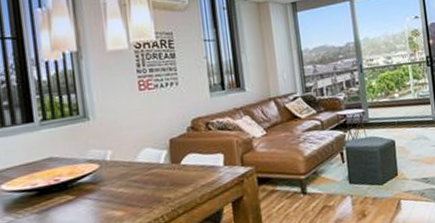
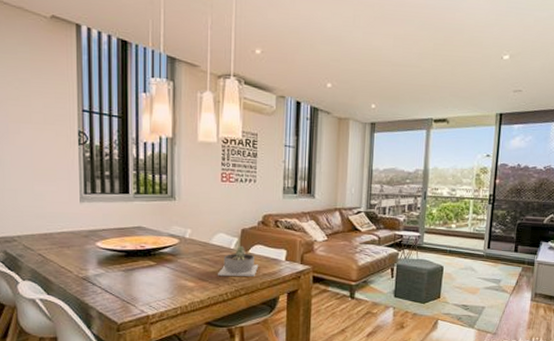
succulent planter: none [149,157,195,198] -> present [218,245,259,277]

